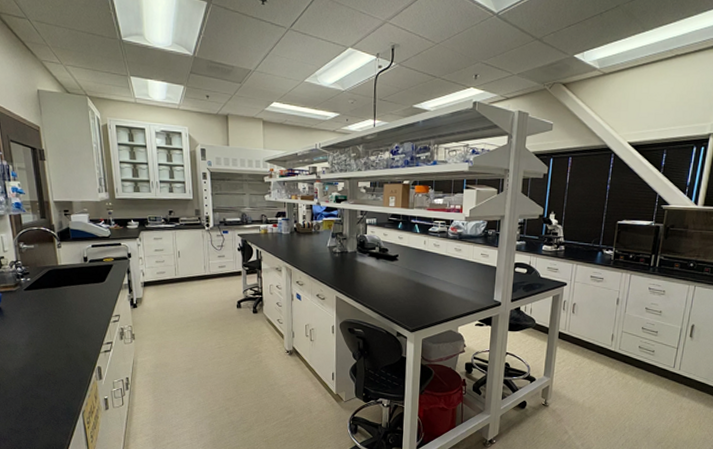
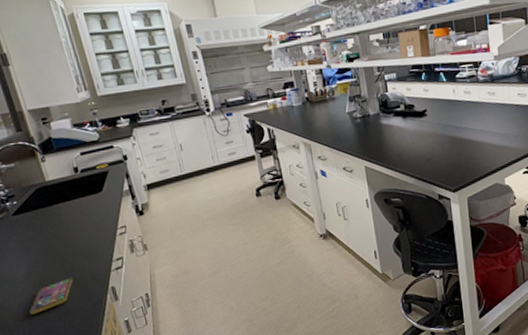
smartphone: none [24,352,66,380] -> present [29,277,73,314]

